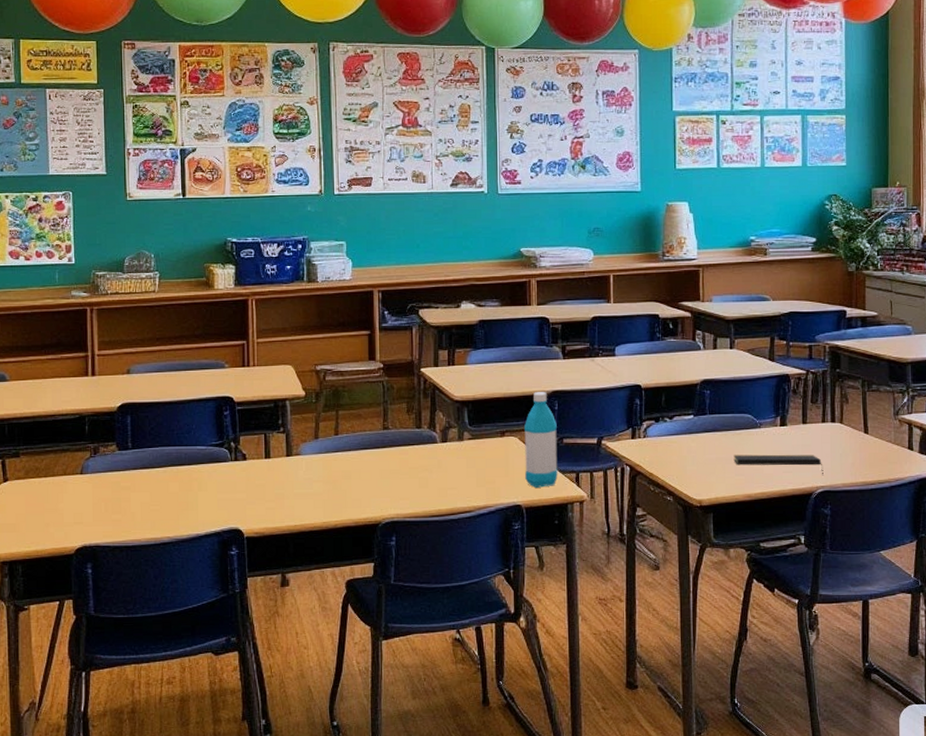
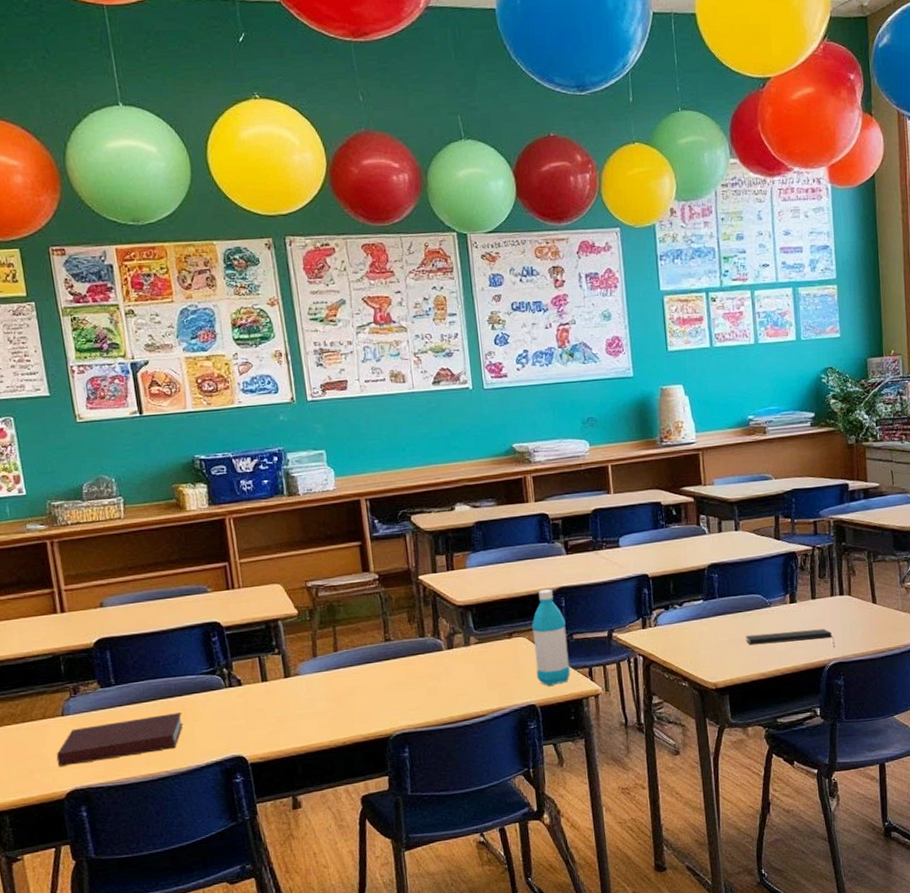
notebook: none [71,481,189,522] -> present [56,712,184,766]

